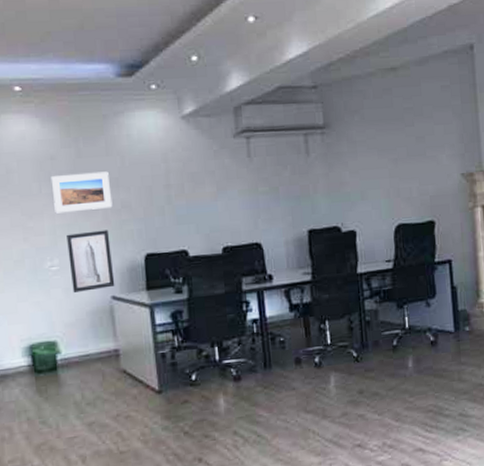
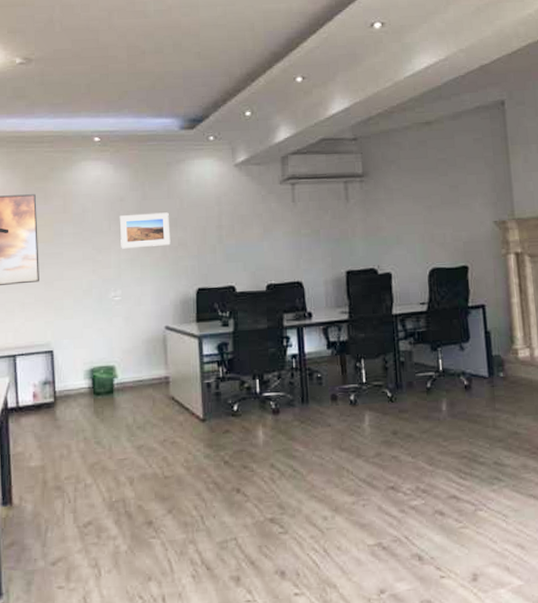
wall art: present [66,230,115,293] -> none [129,265,169,321]

